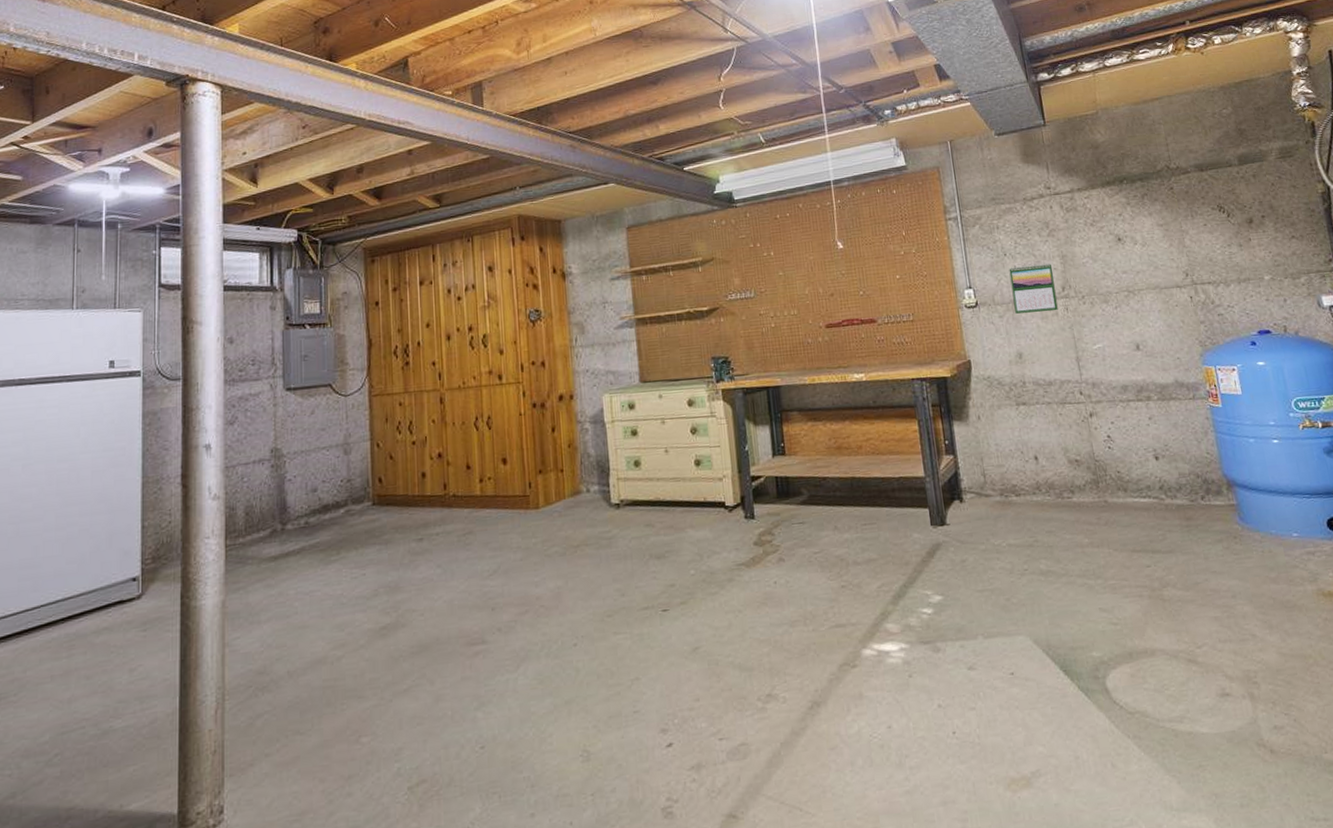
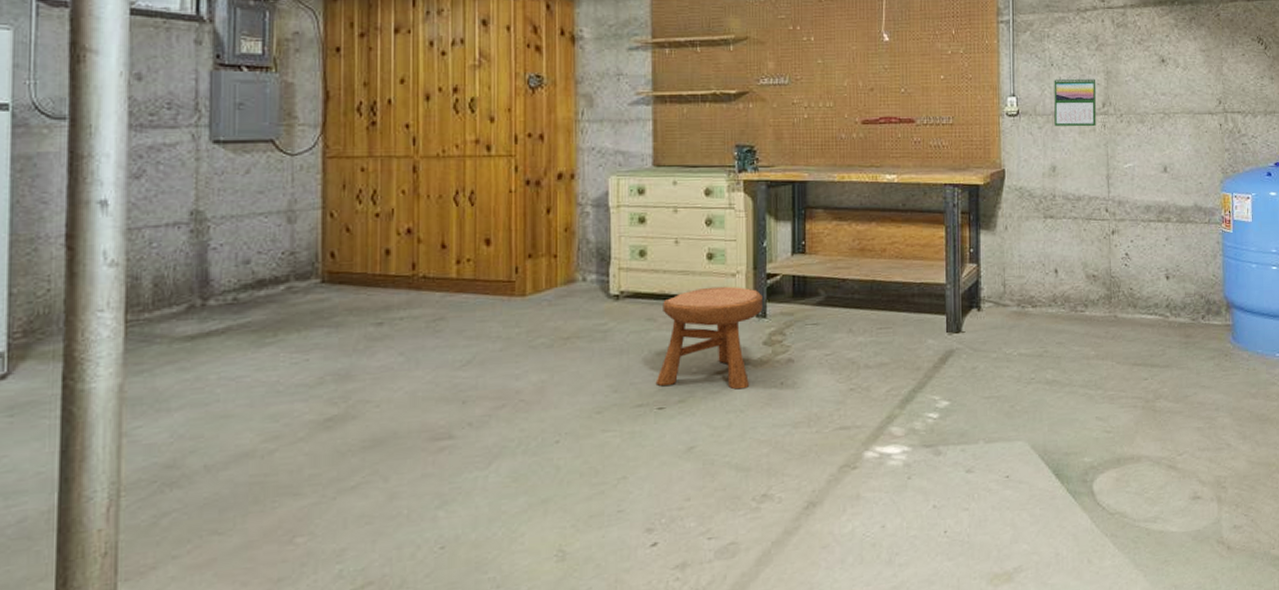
stool: none [658,490,750,590] -> present [655,286,763,390]

